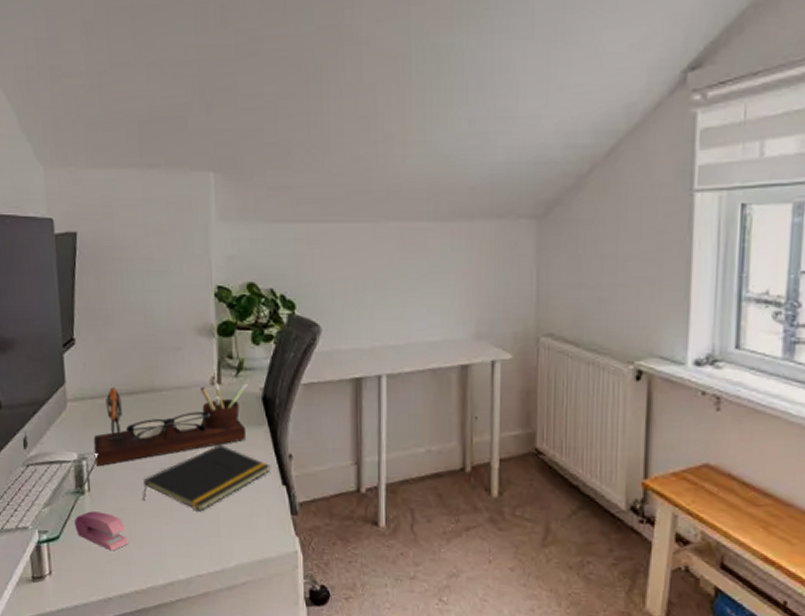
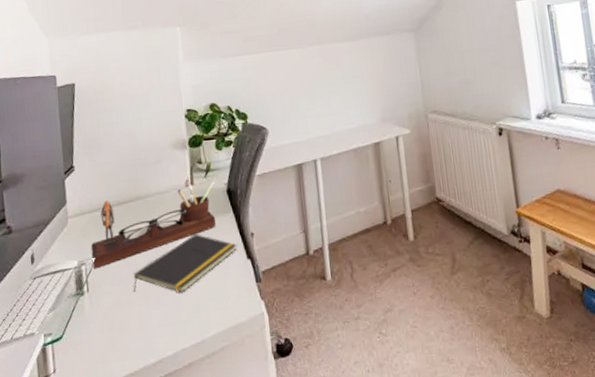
stapler: present [74,511,128,551] -> none [75,308,122,341]

